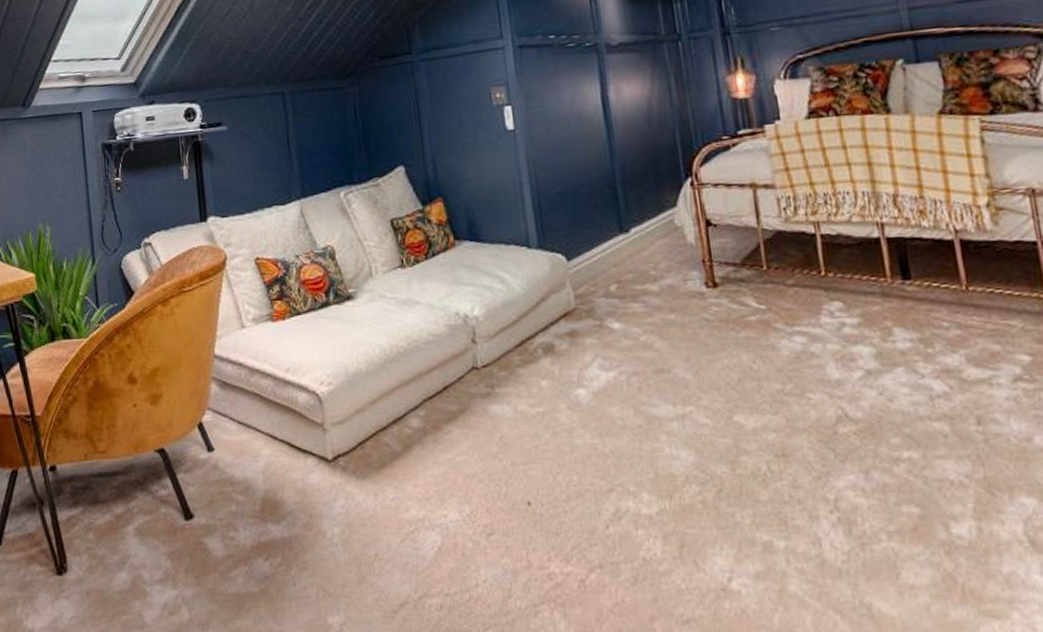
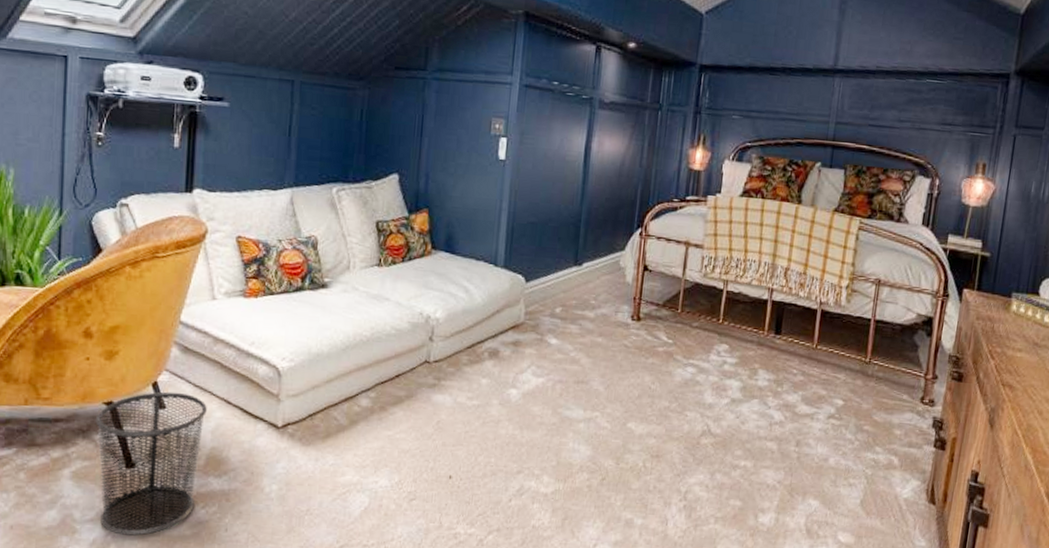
waste bin: none [150,431,258,596] -> present [95,391,207,536]

